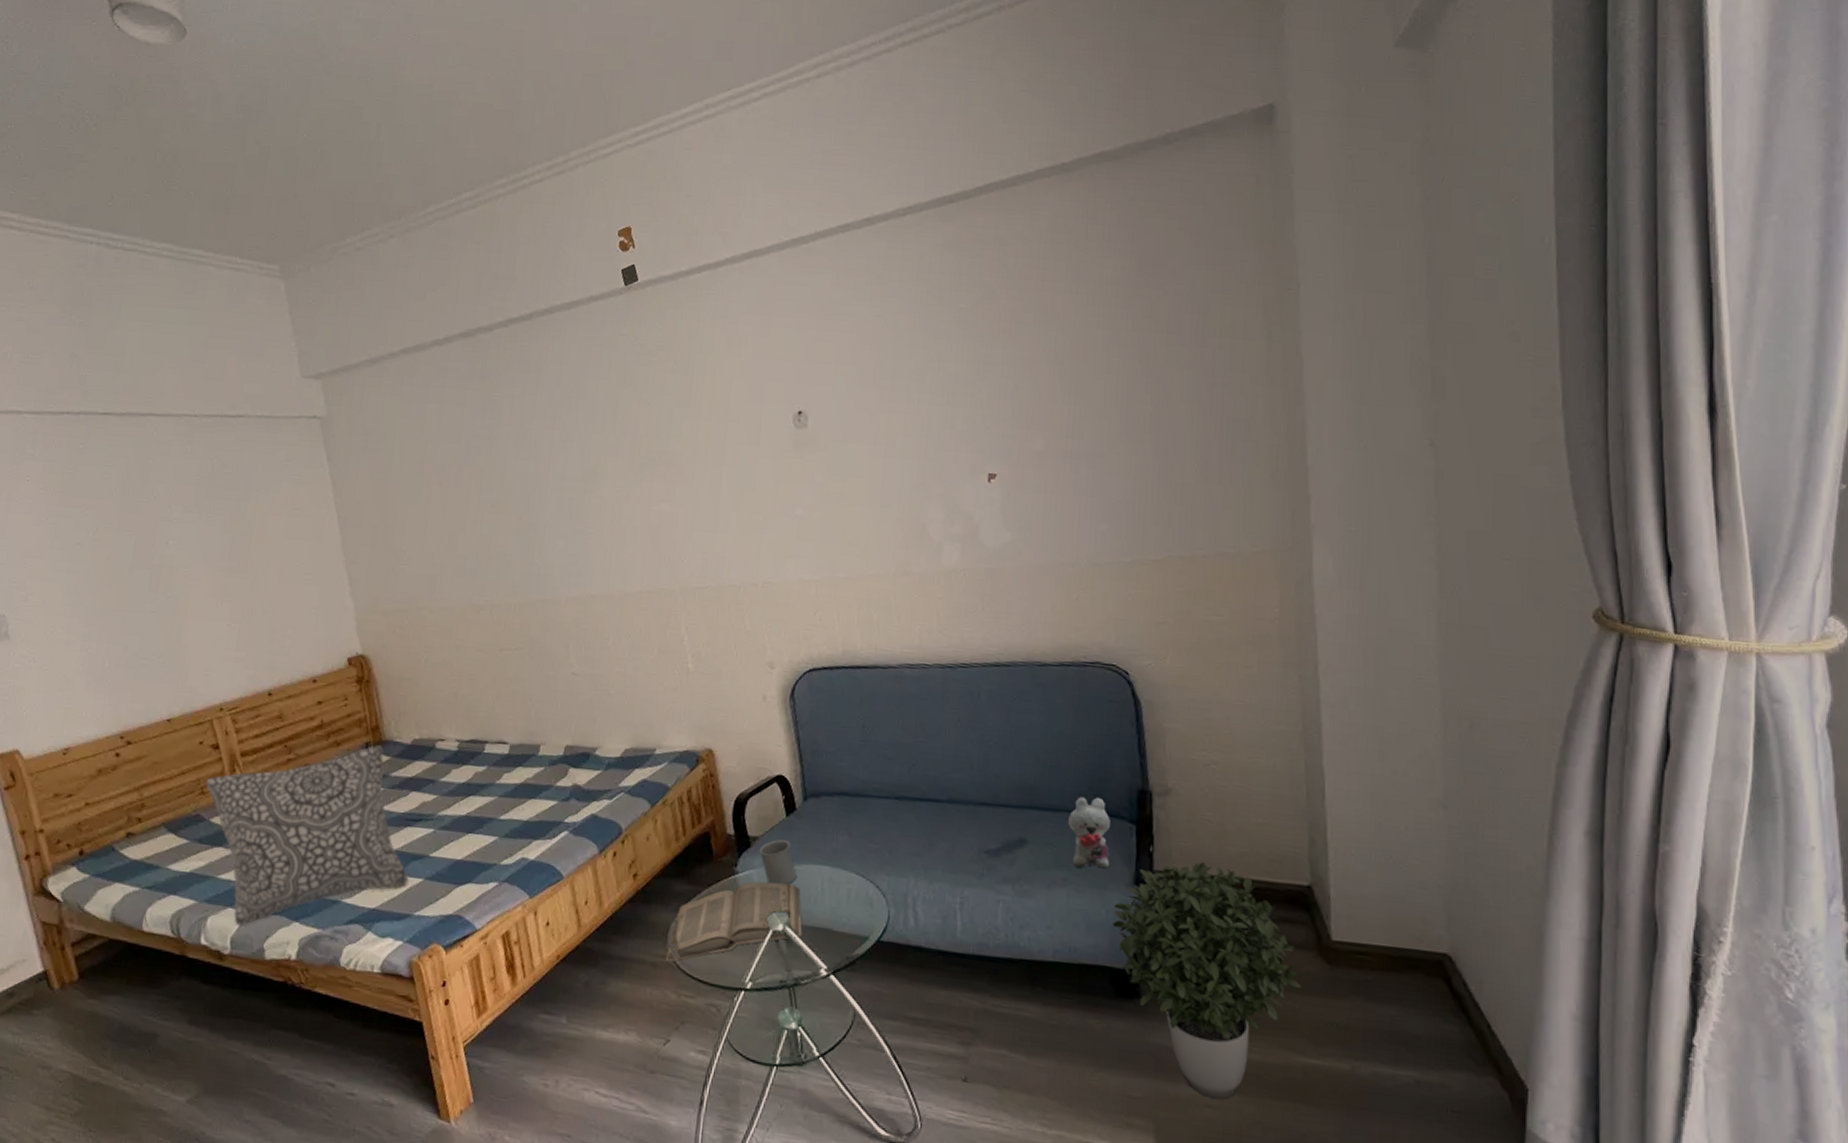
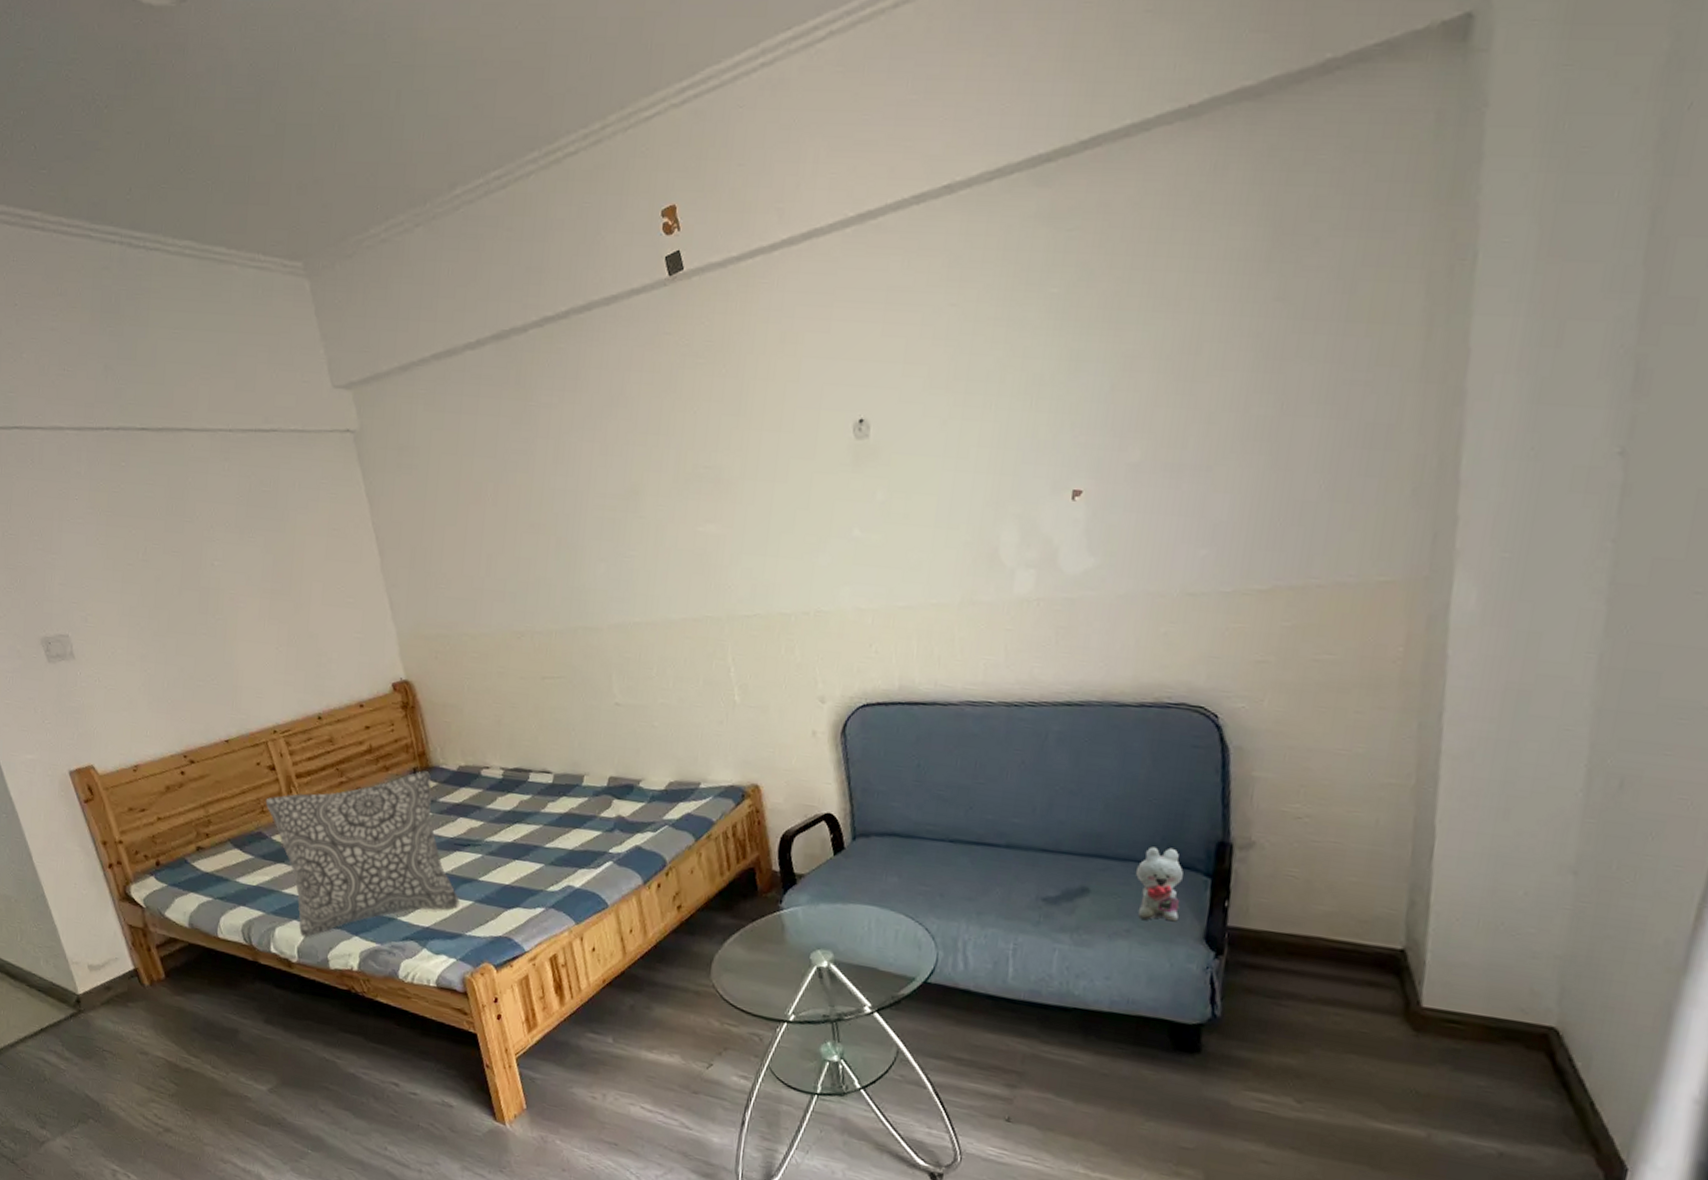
book: present [665,881,803,963] -> none [708,918,847,993]
mug: present [759,839,797,885] -> none [805,878,843,924]
potted plant: present [1113,862,1301,1100] -> none [1177,919,1381,1157]

